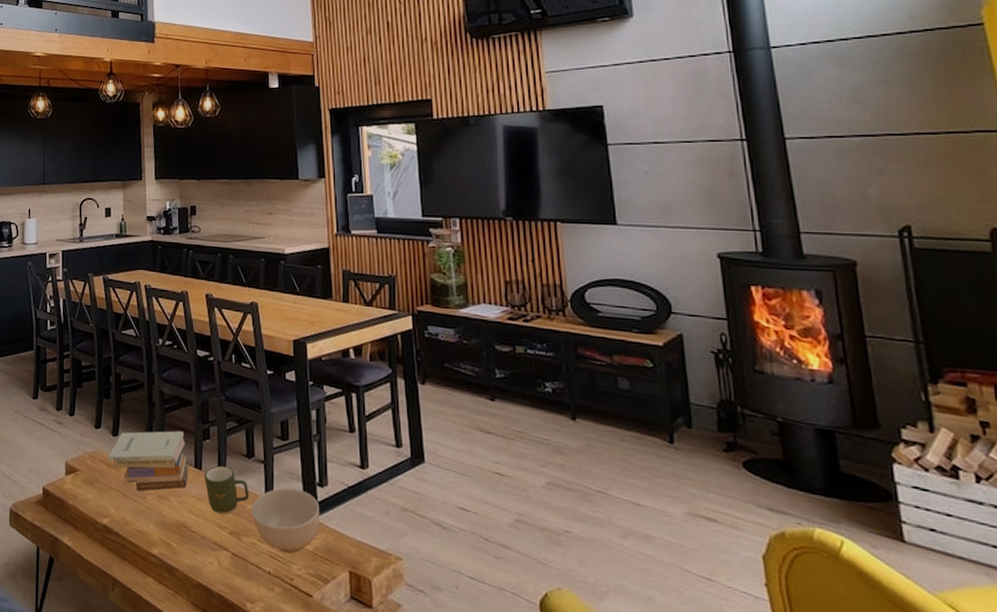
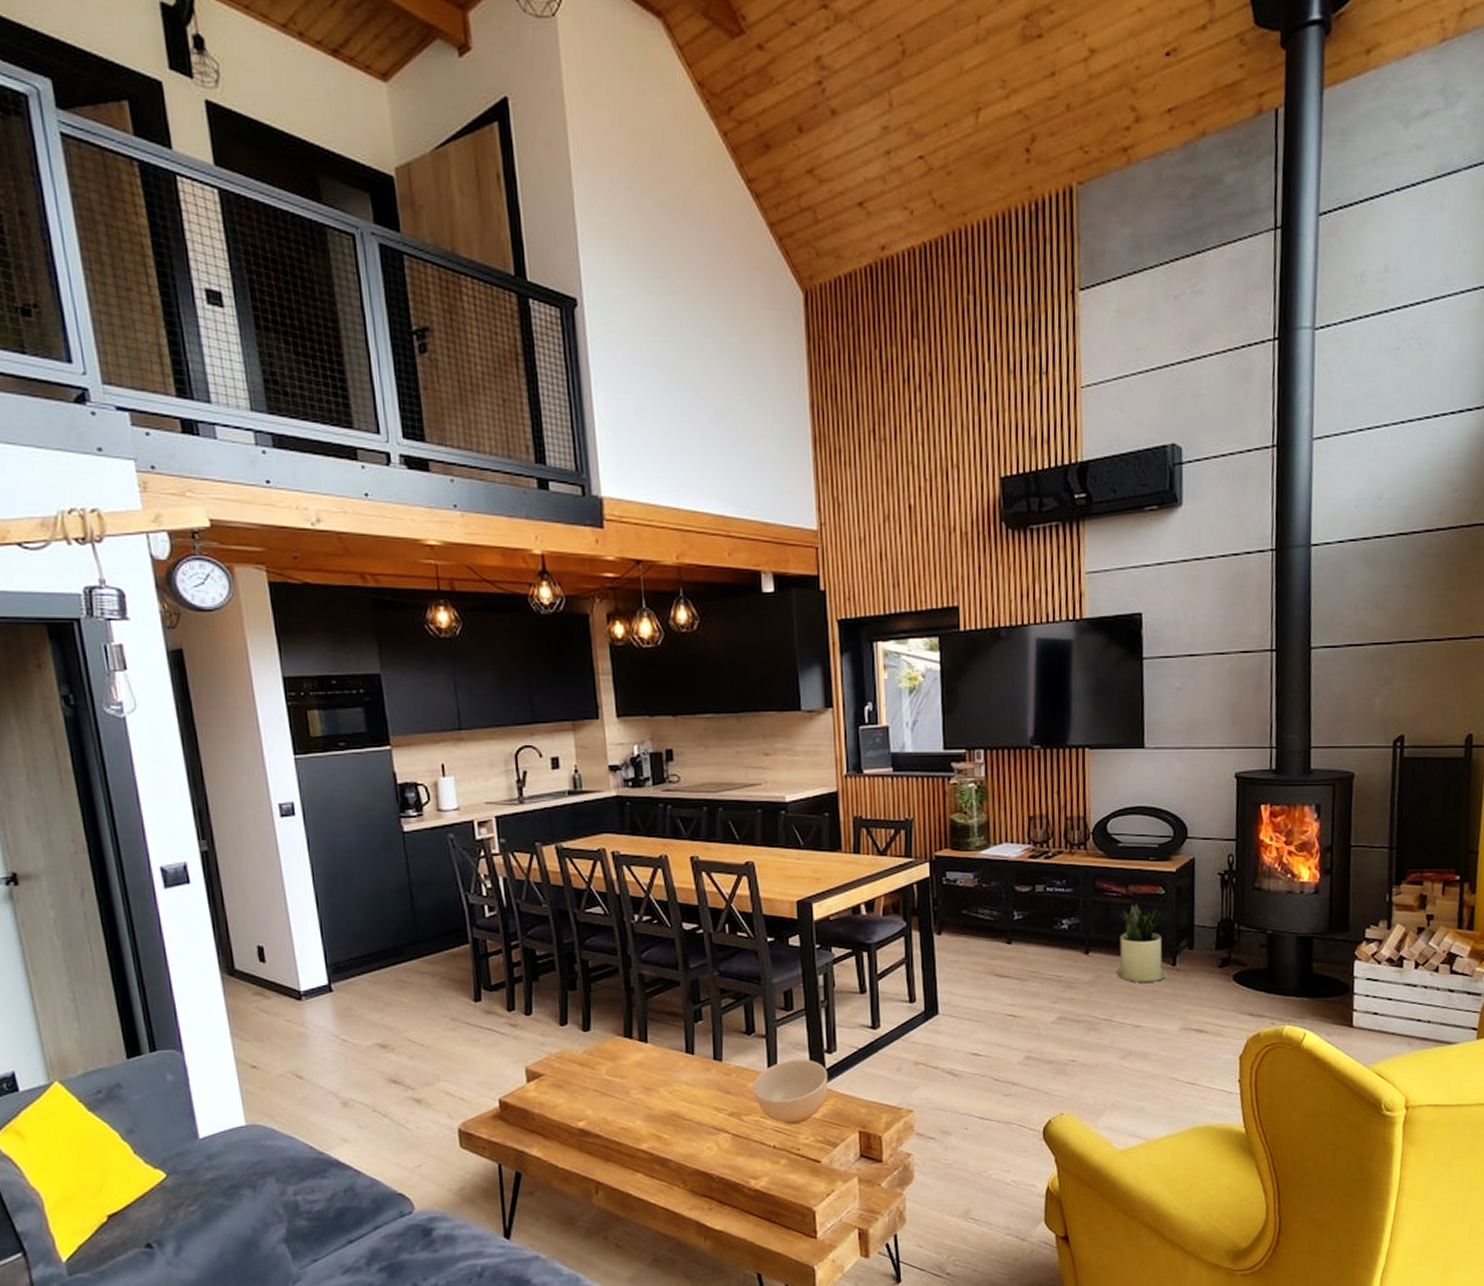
books: present [107,430,188,491] -> none [579,1016,679,1087]
mug: present [204,465,249,514] -> none [697,1046,750,1097]
planter: none [607,375,665,458] -> present [1116,904,1168,982]

